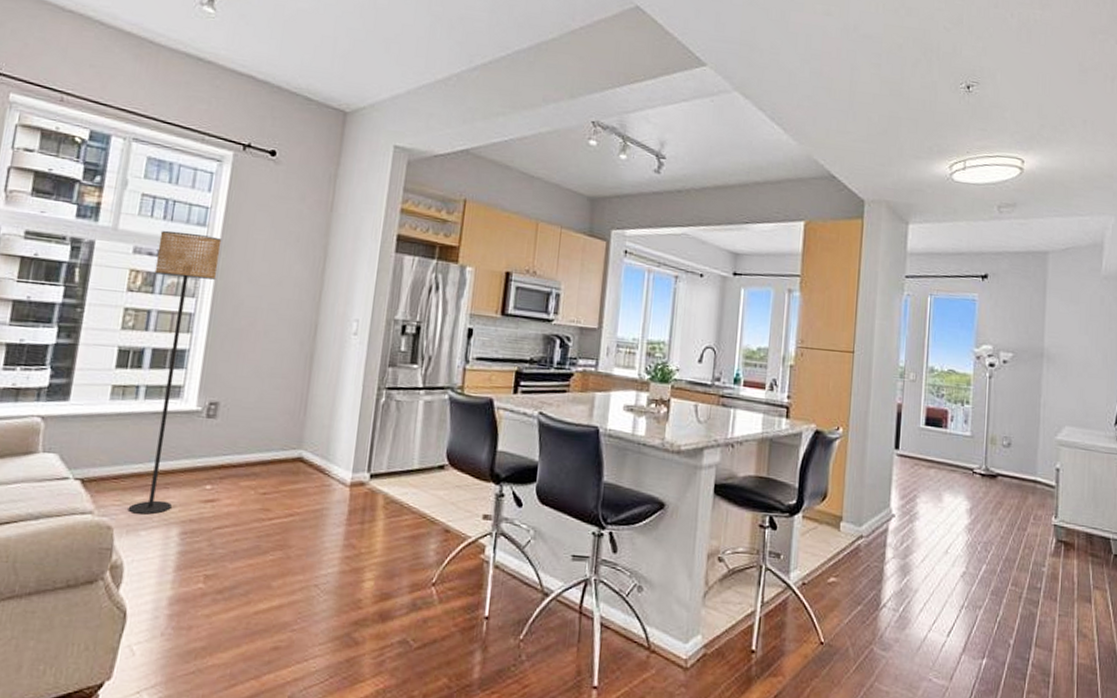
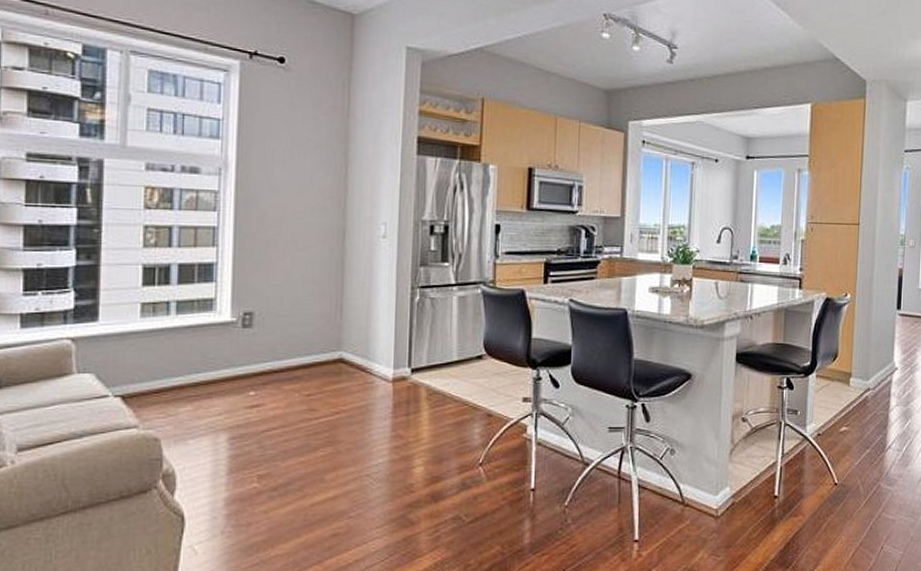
floor lamp: present [128,230,222,515] -> none [171,145,238,424]

